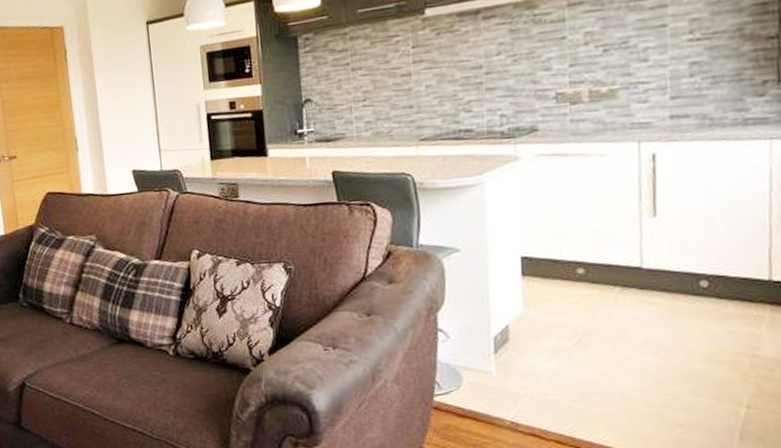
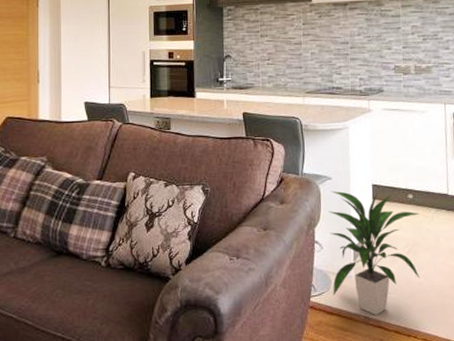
indoor plant: none [456,263,595,421] -> present [328,189,420,315]

